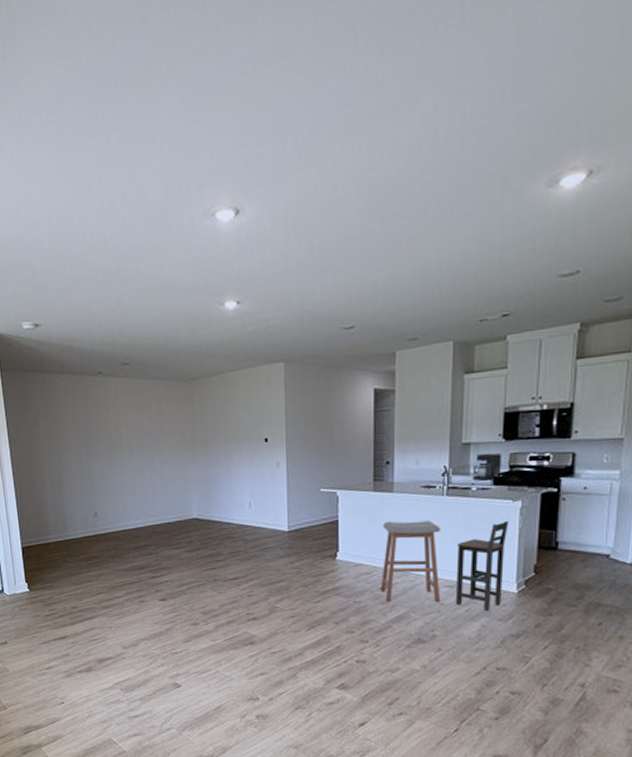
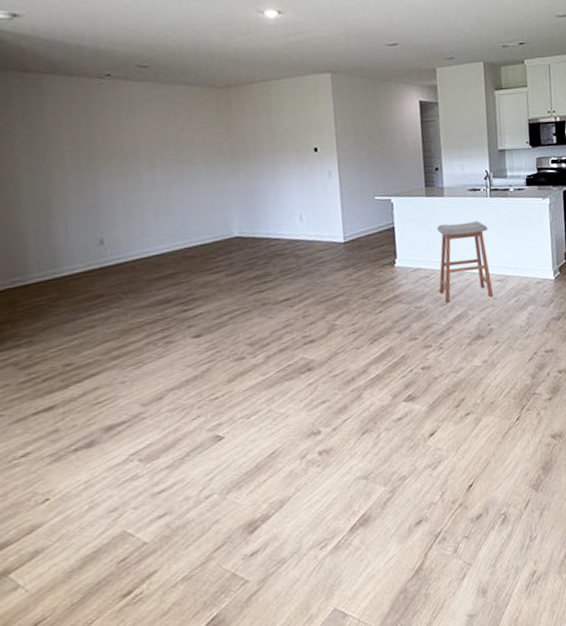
bar stool: present [455,520,509,611] -> none [503,216,543,299]
coffee maker: present [472,453,502,481] -> none [509,158,532,183]

